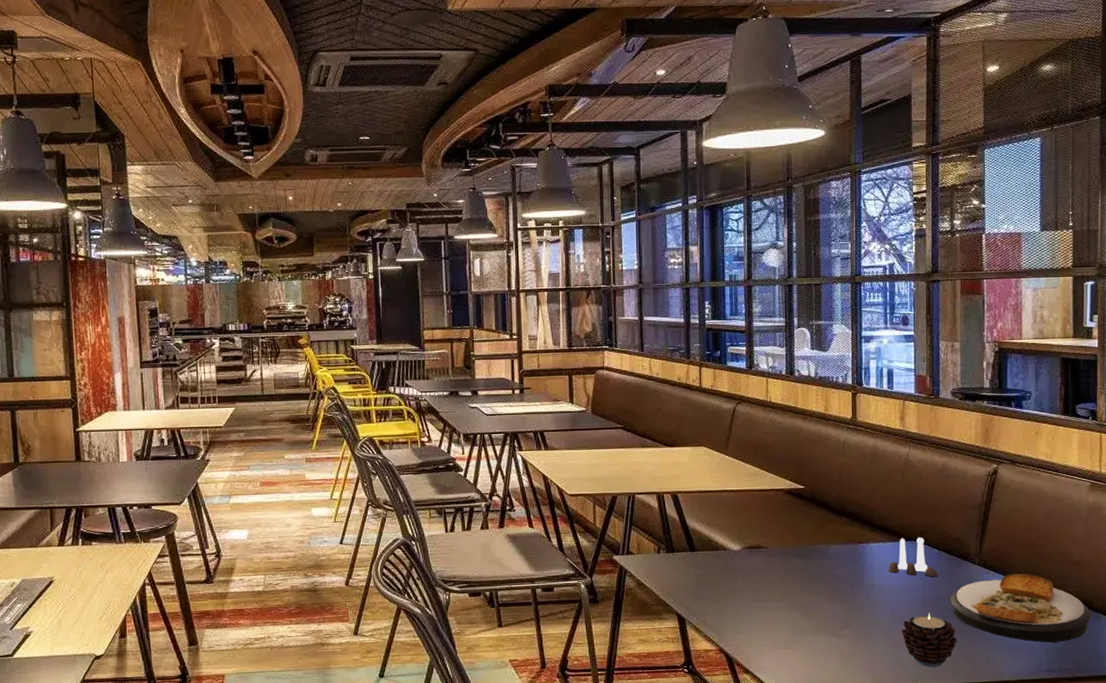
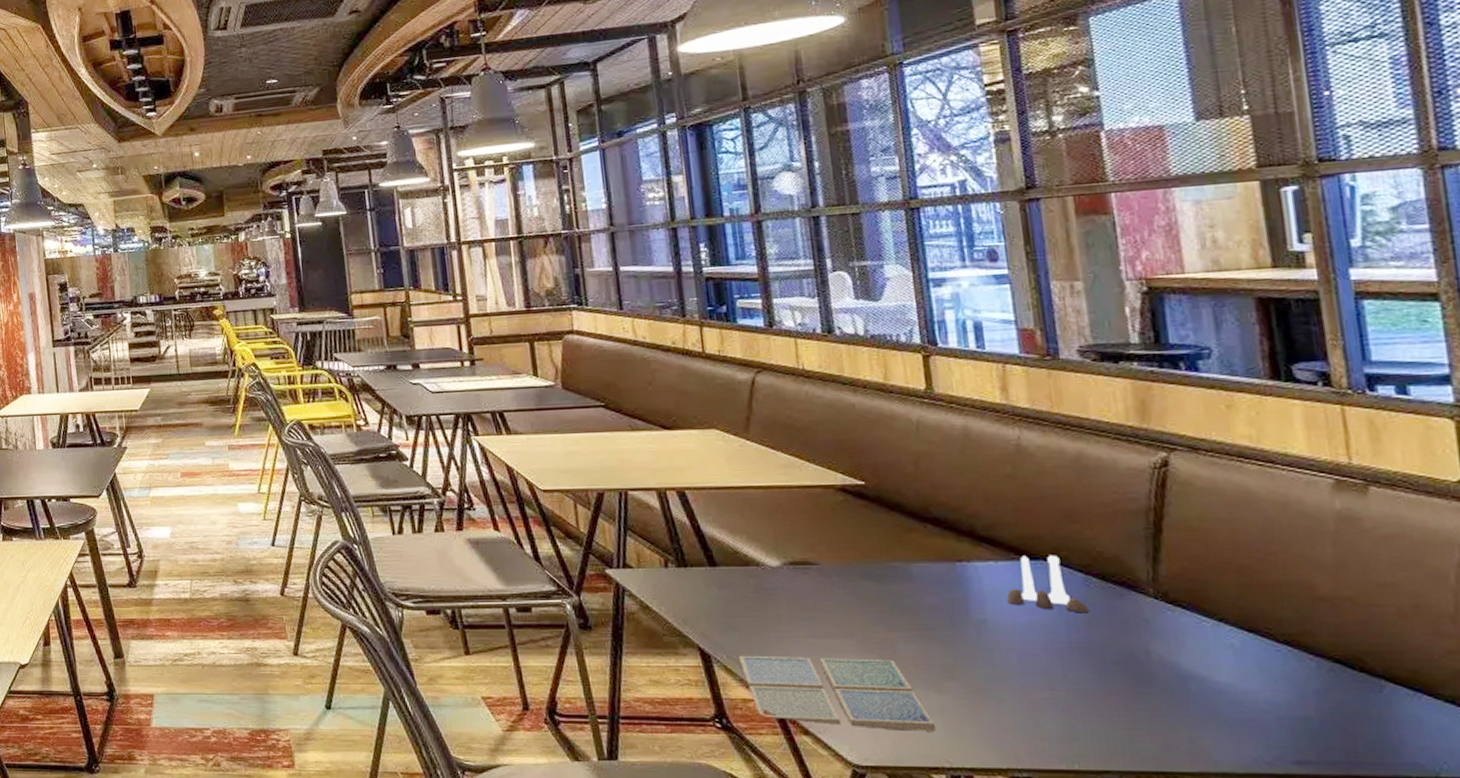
drink coaster: none [705,615,834,666] -> present [739,655,937,731]
candle: present [901,613,957,667] -> none [1038,664,1133,745]
plate: present [951,573,1091,643] -> none [1114,612,1366,719]

